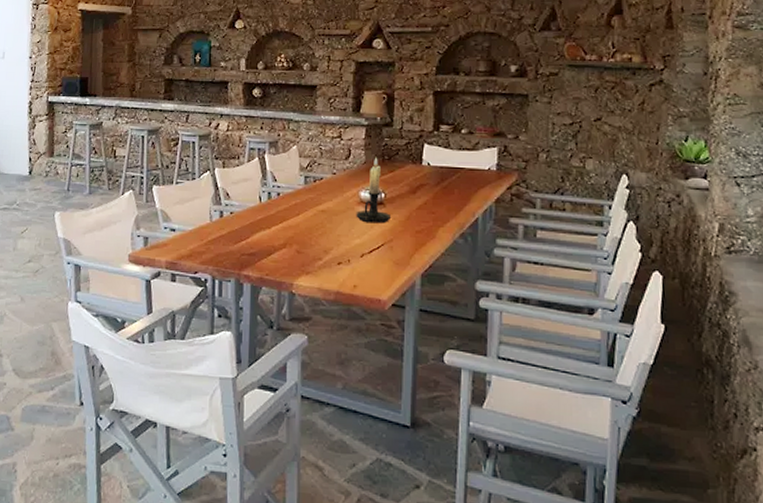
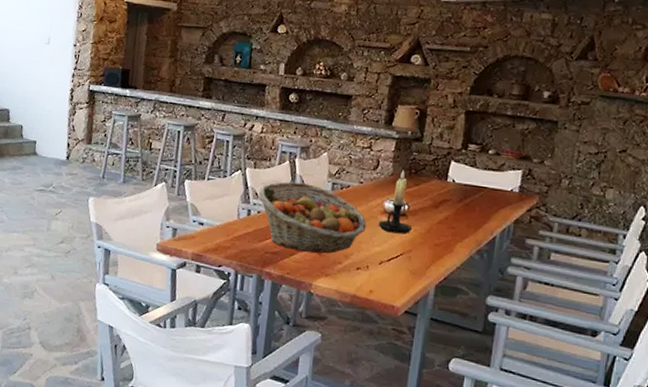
fruit basket: none [229,178,345,251] -> present [257,181,367,254]

